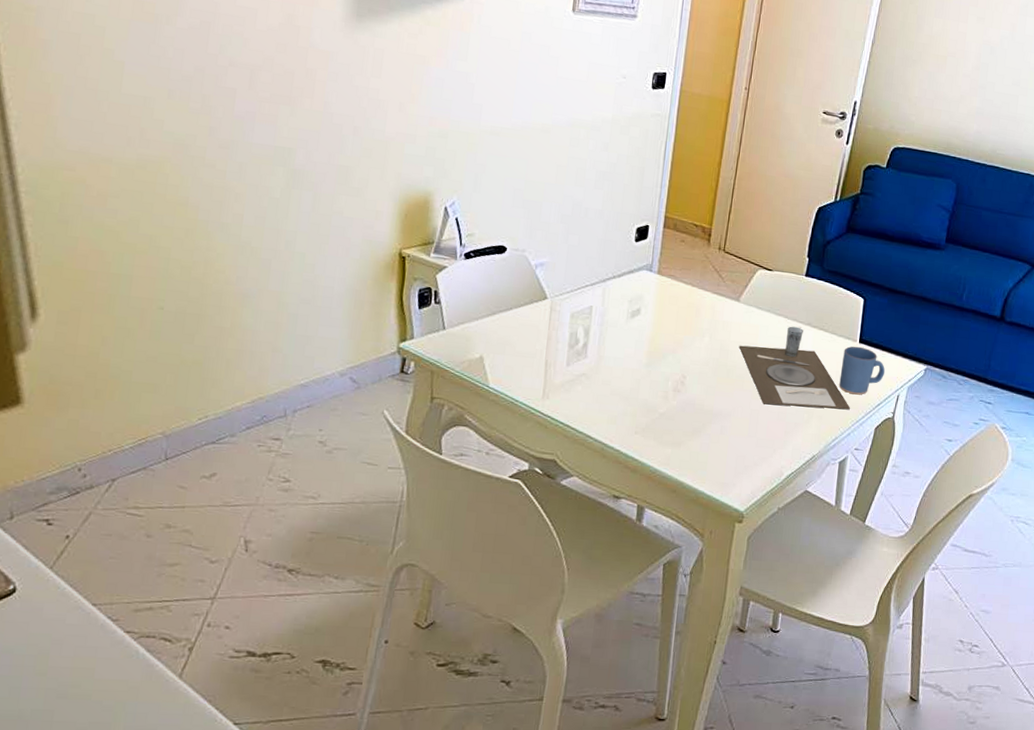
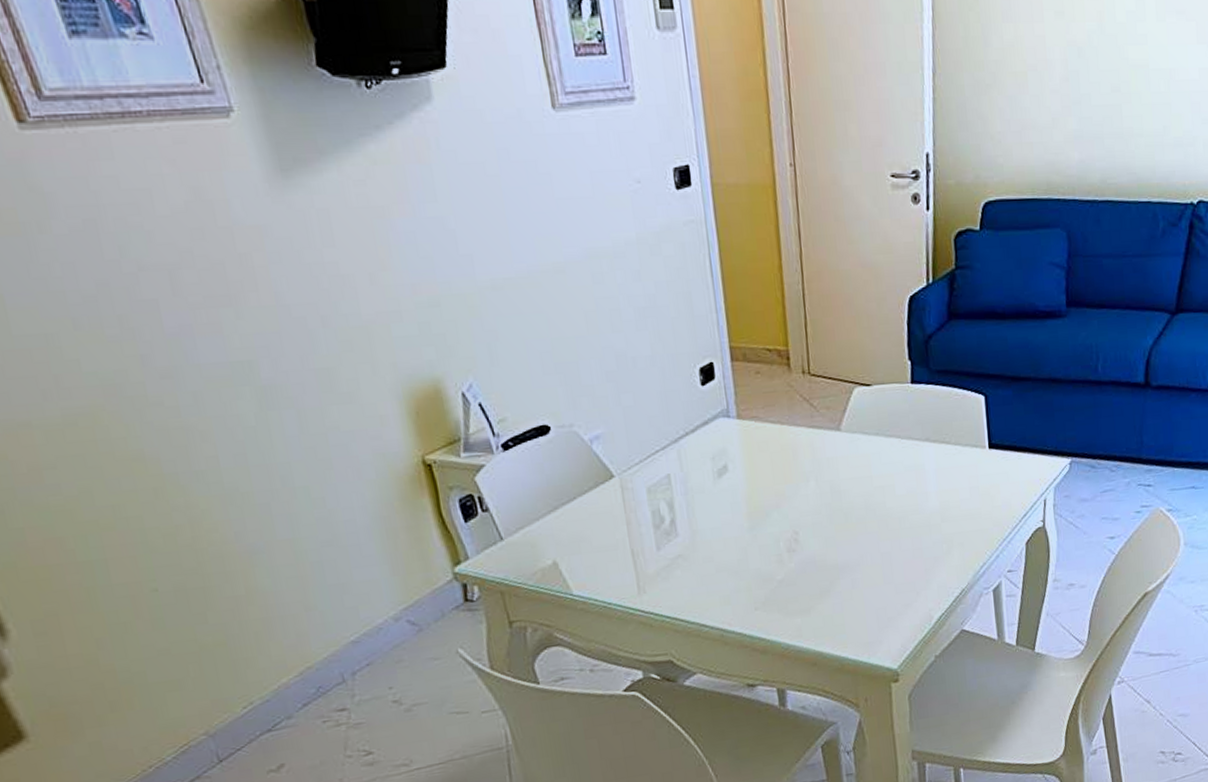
place setting: present [739,326,851,409] -> none [851,445,994,544]
mug: present [839,346,885,395] -> none [973,453,1025,510]

